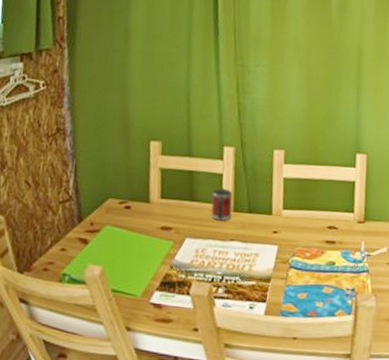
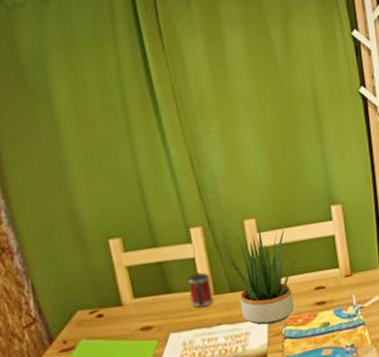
potted plant: none [246,158,323,251] -> present [217,227,303,325]

